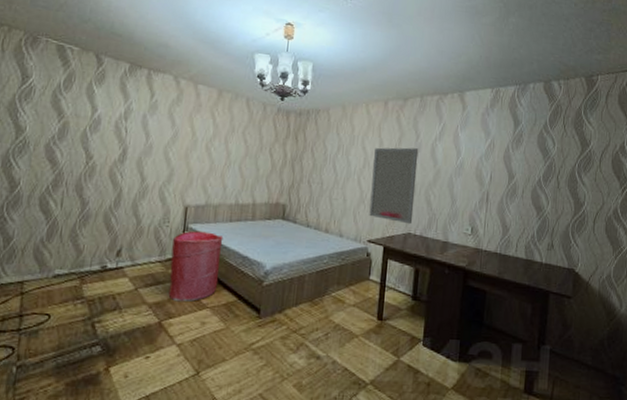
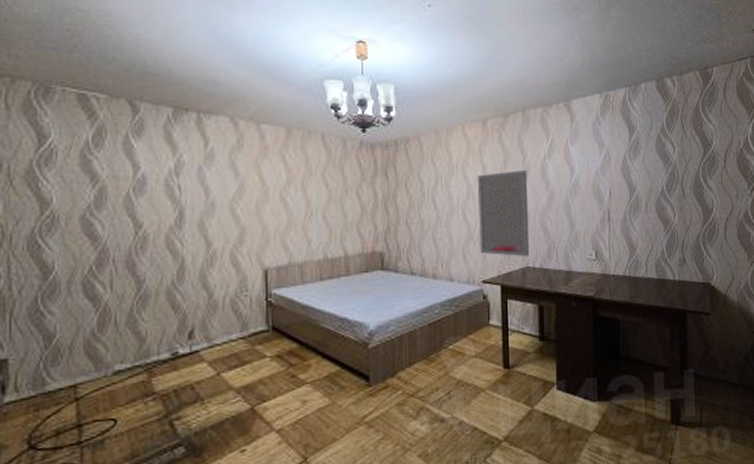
laundry hamper: present [168,231,224,302] -> none [254,295,316,382]

